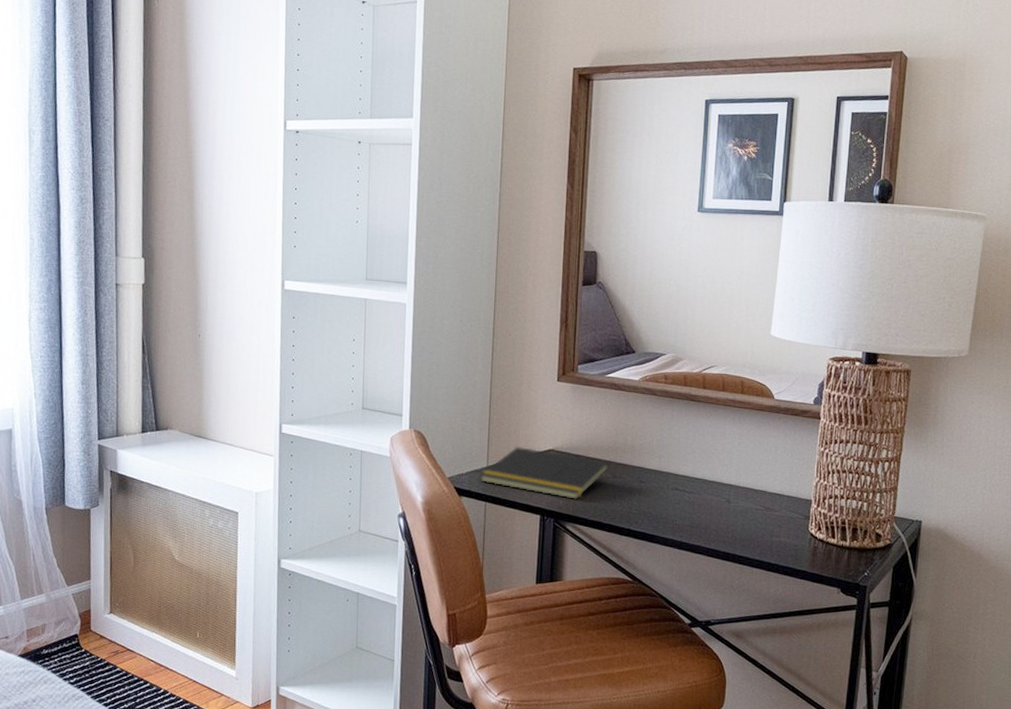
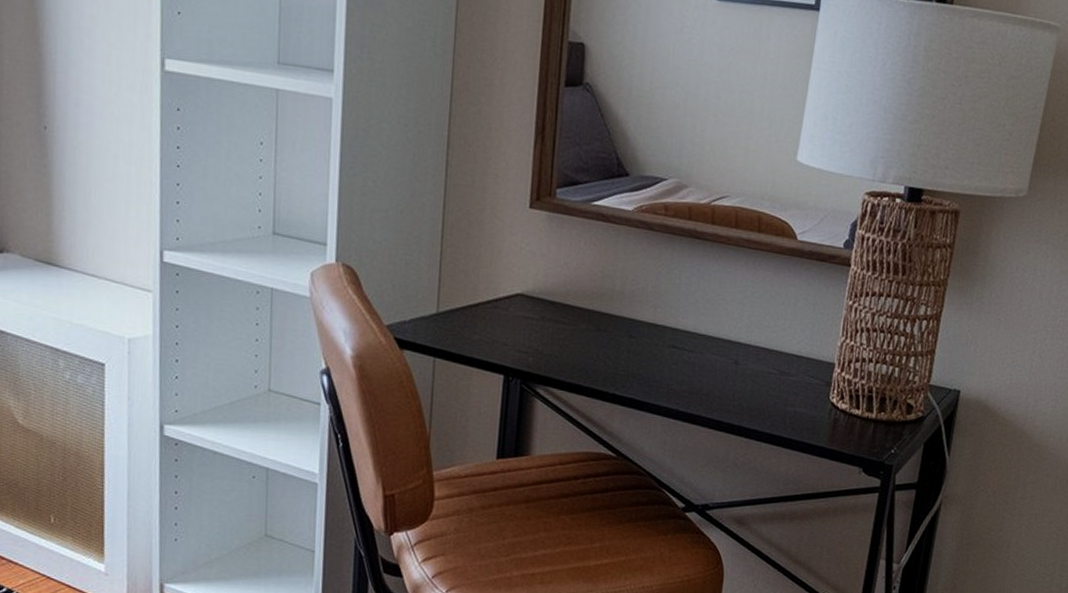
notepad: present [480,446,610,500] -> none [428,288,593,358]

